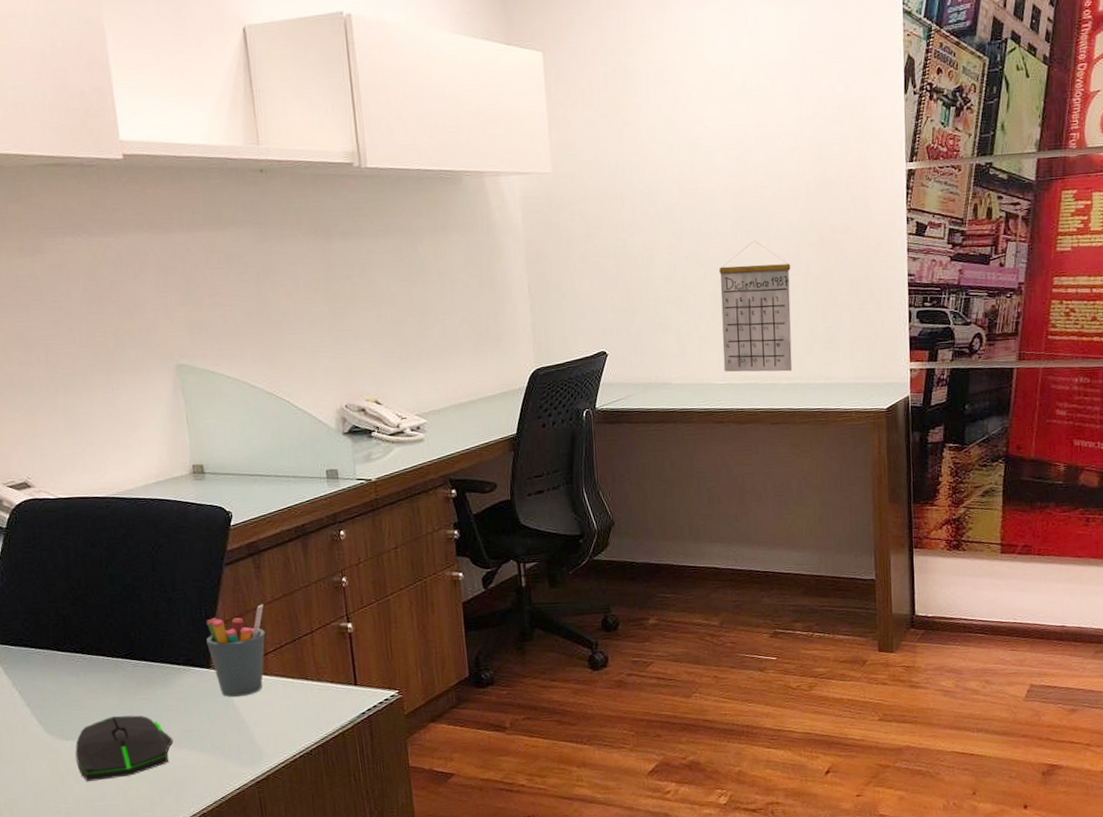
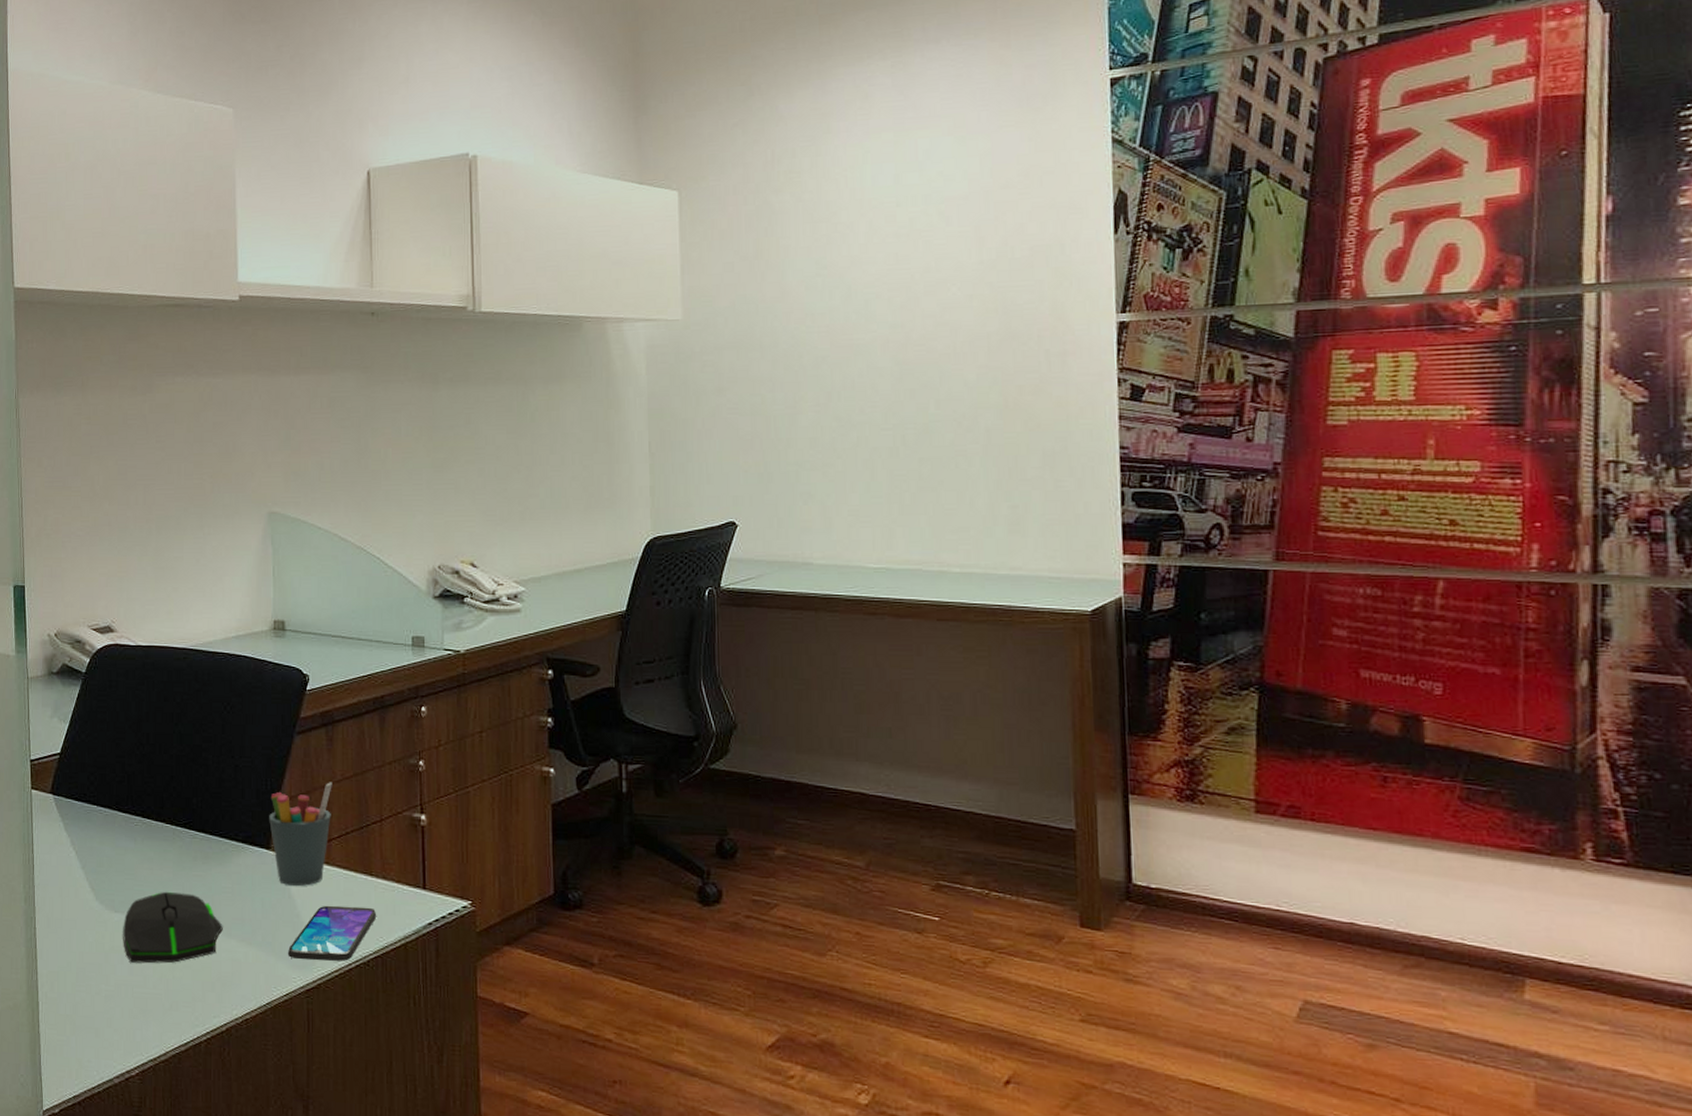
smartphone: none [236,706,315,758] -> present [287,905,377,961]
calendar: present [719,240,793,373] -> none [876,400,967,558]

